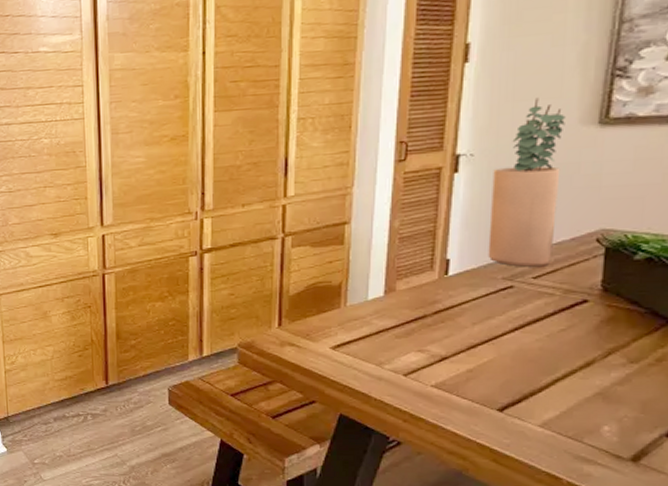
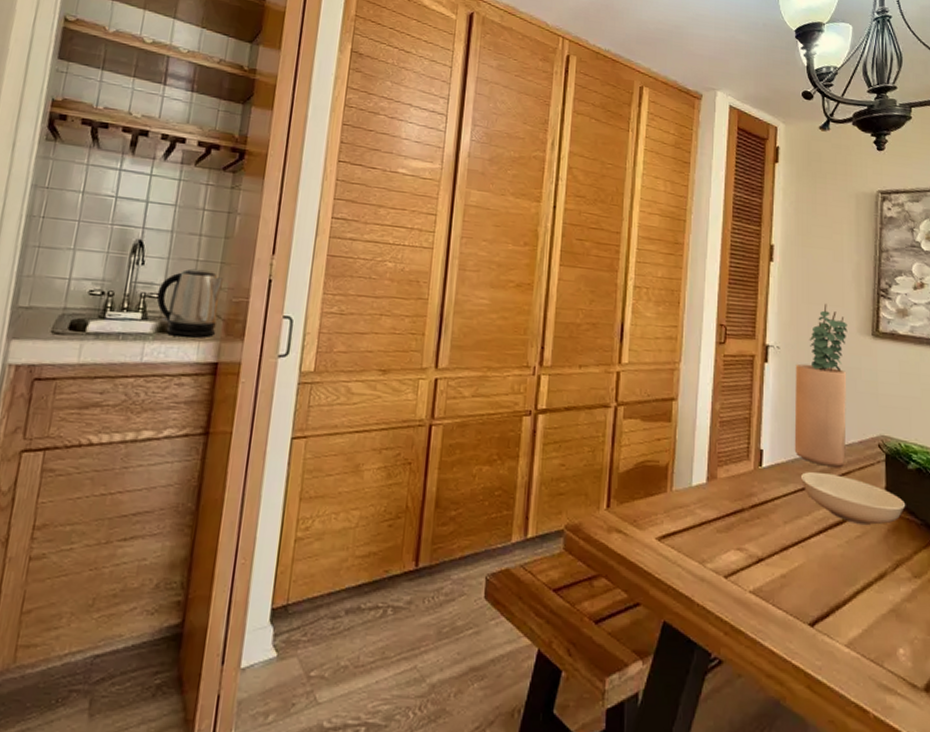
bowl: none [493,273,627,320] -> present [800,472,906,526]

